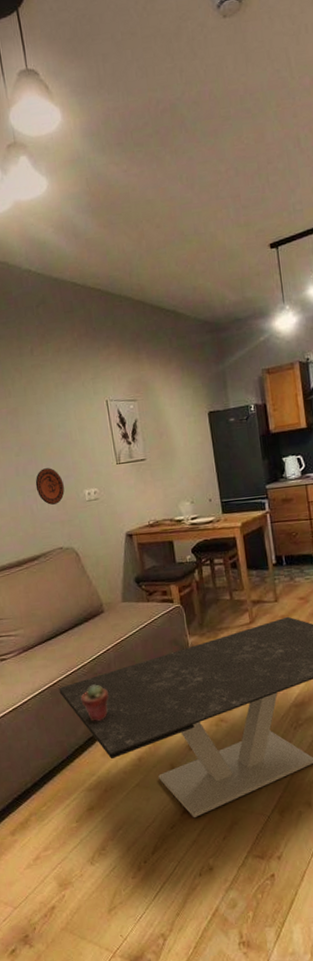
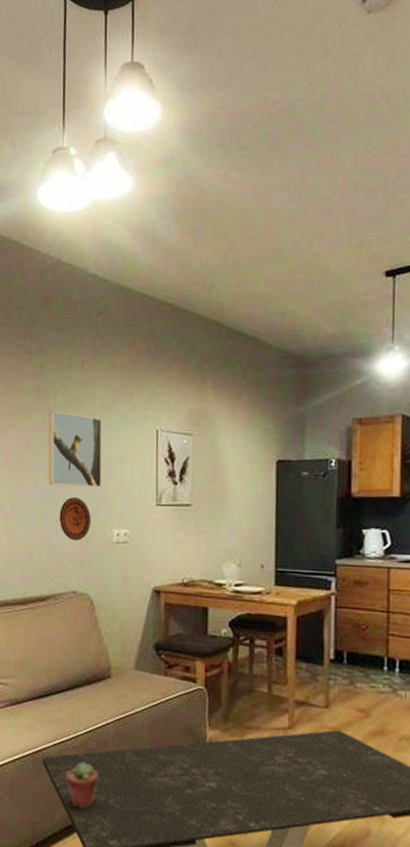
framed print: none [10,395,68,461] -> present [48,410,102,488]

